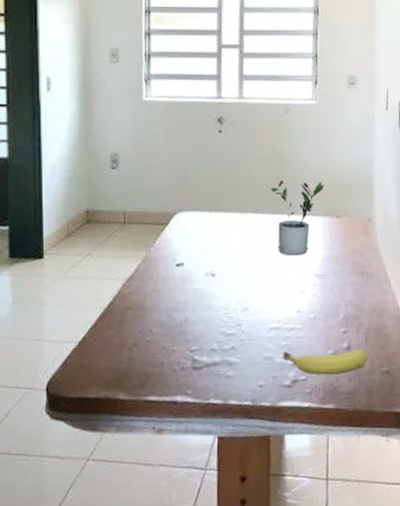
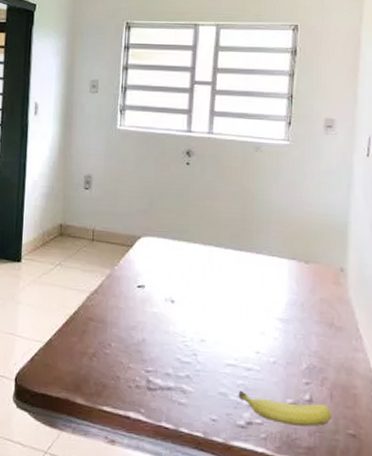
potted plant: present [270,179,324,256] -> none [235,217,292,296]

